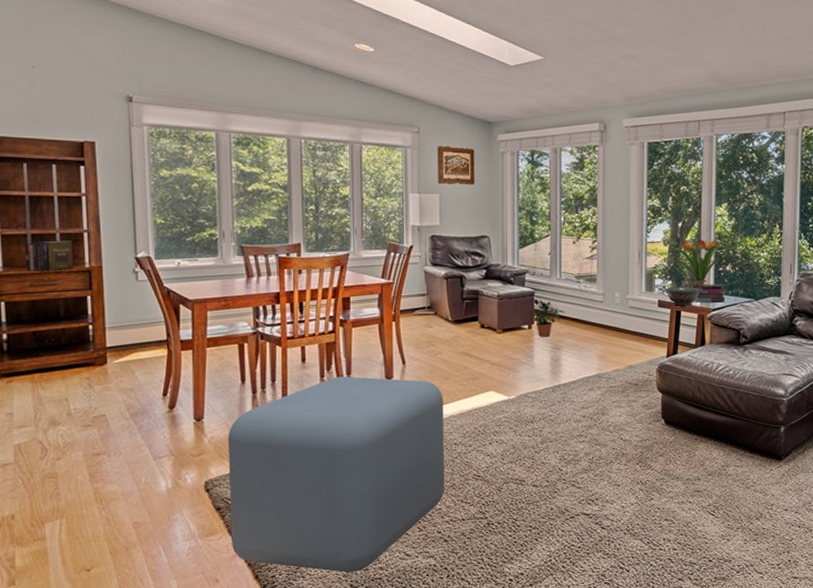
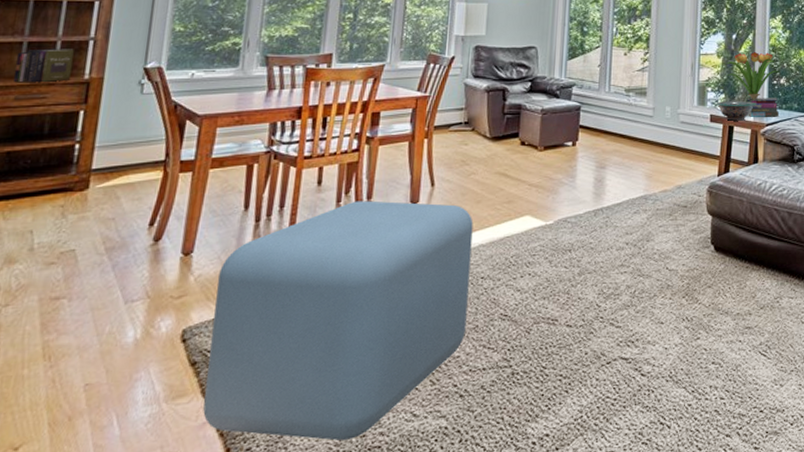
potted plant: present [527,299,565,336] -> none [572,113,613,154]

